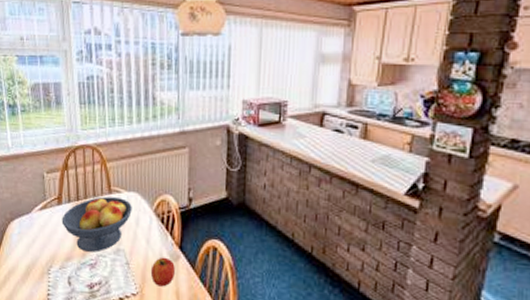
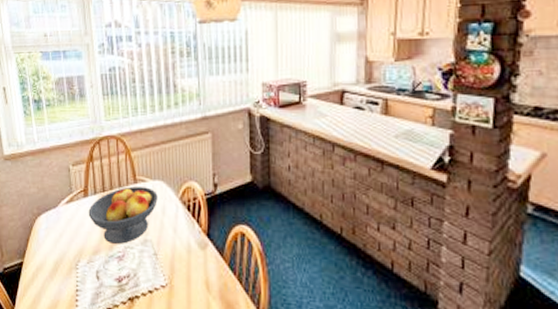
apple: present [150,257,175,287] -> none [179,245,203,277]

